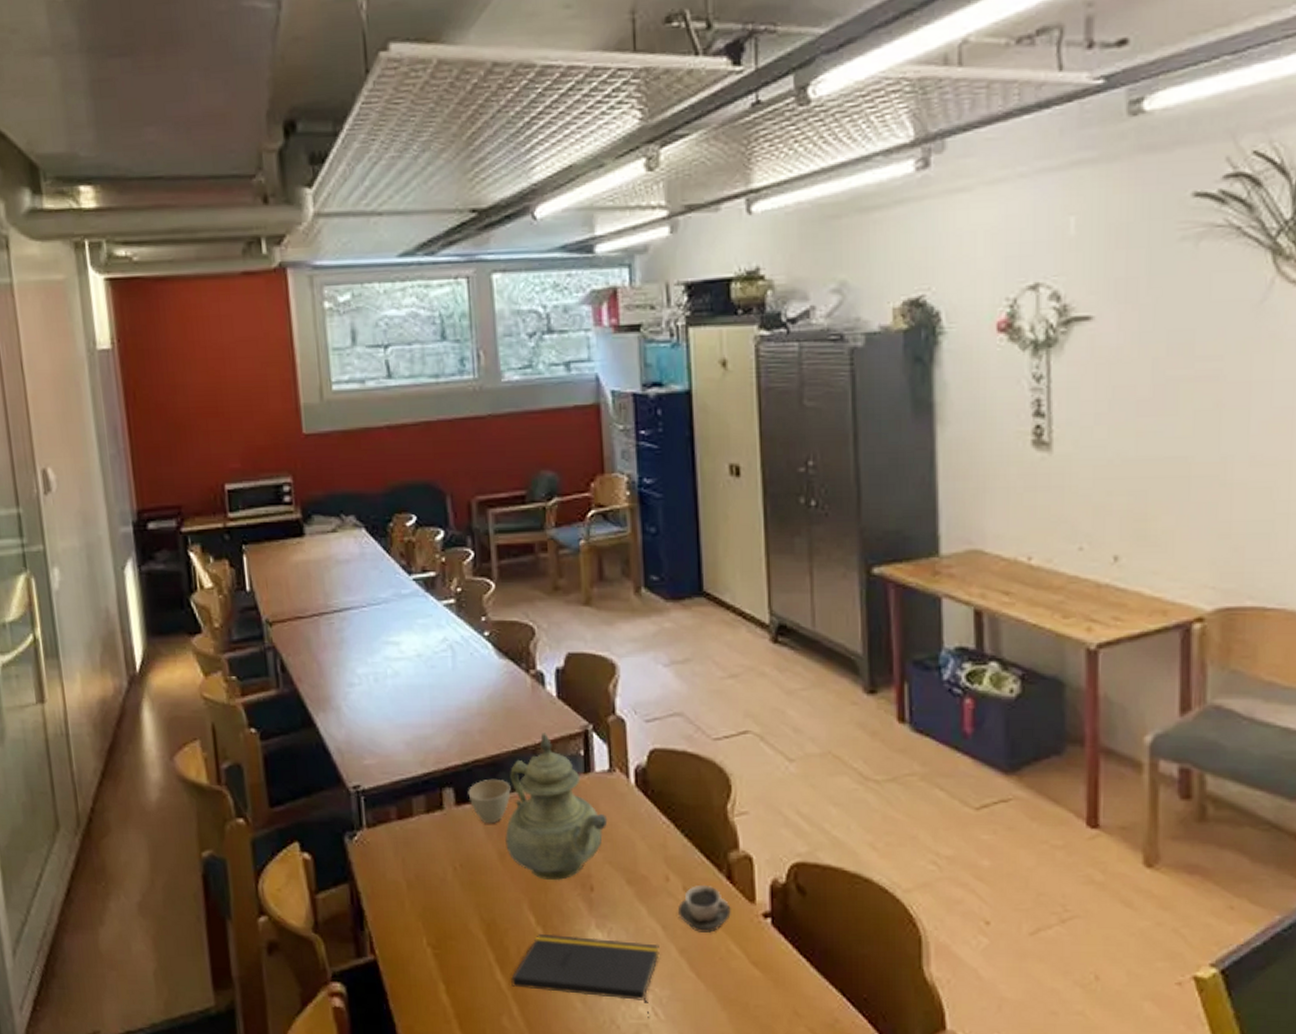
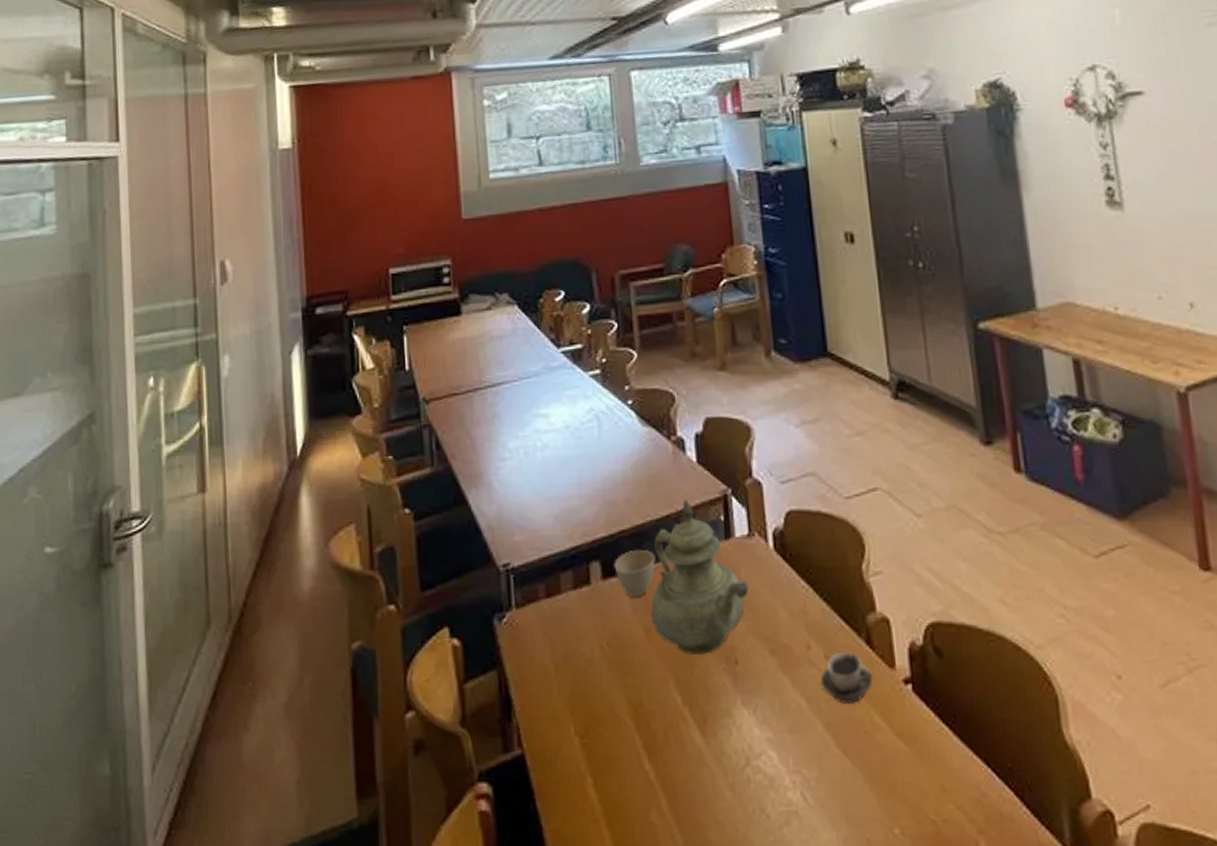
notepad: present [511,933,660,1018] -> none [659,714,805,804]

